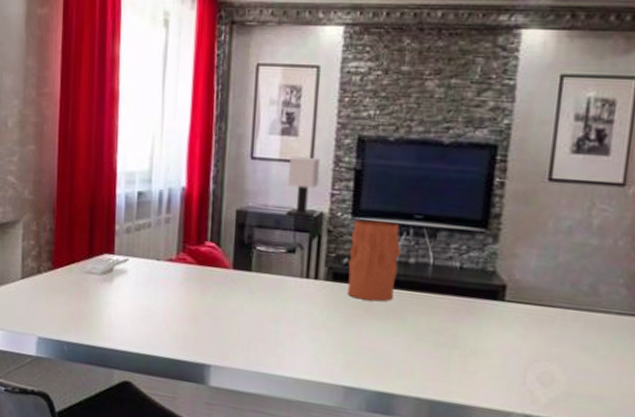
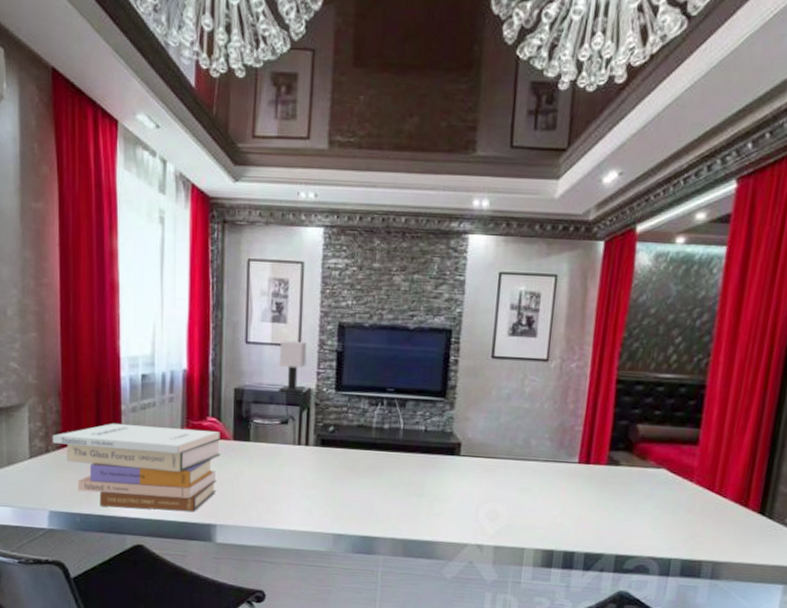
books: none [44,244,220,348] -> present [52,423,221,511]
vase: present [347,219,401,302] -> none [333,393,377,462]

